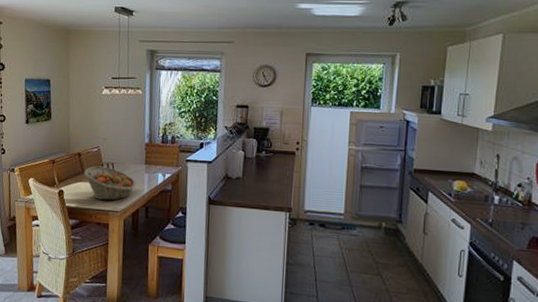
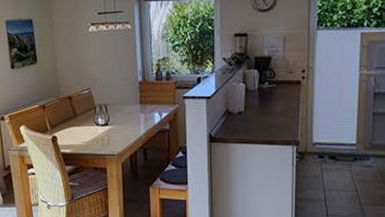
fruit basket: present [84,166,136,201] -> none [77,108,132,145]

